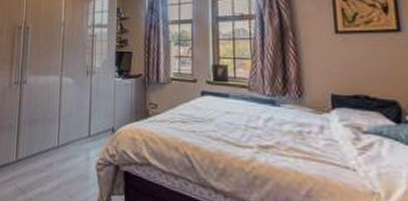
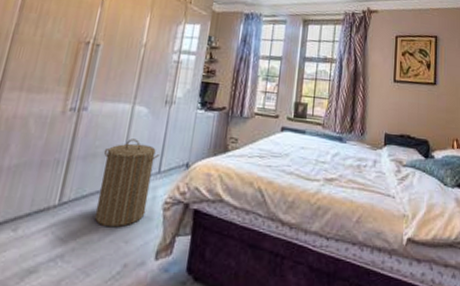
laundry hamper: none [43,106,88,183] -> present [94,139,160,228]

